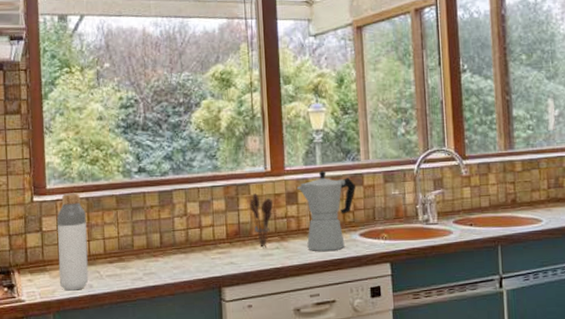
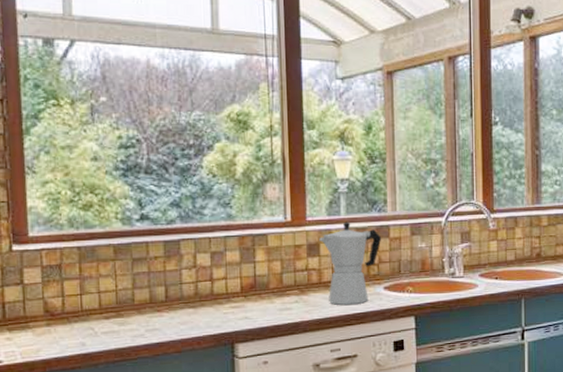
bottle: present [57,193,89,291] -> none [42,241,81,350]
utensil holder: present [249,193,273,248] -> none [267,244,292,302]

